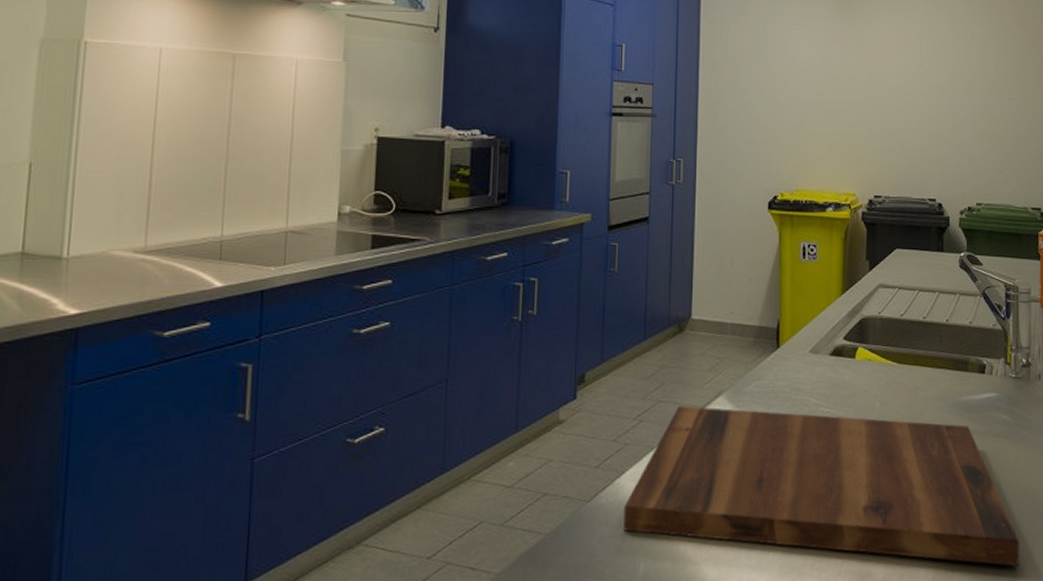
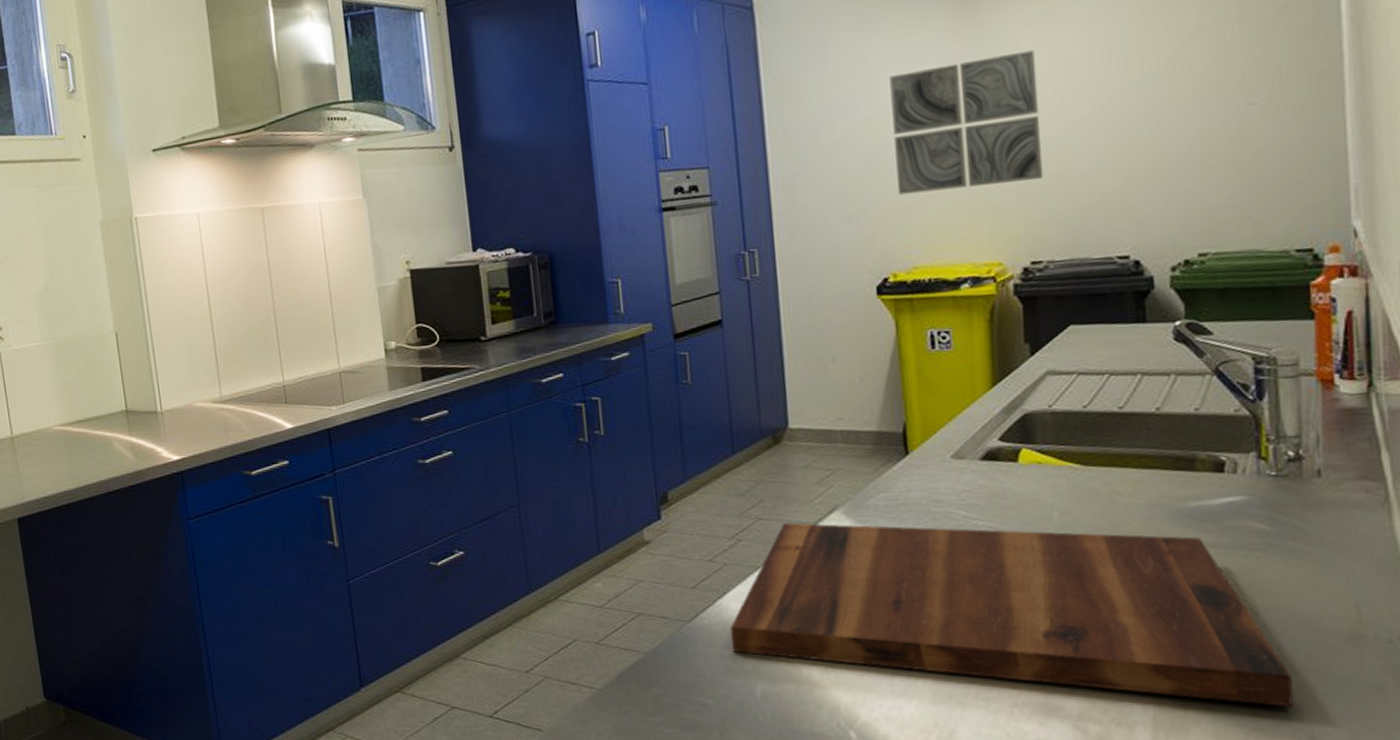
wall art: none [790,34,887,132] -> present [889,50,1044,195]

